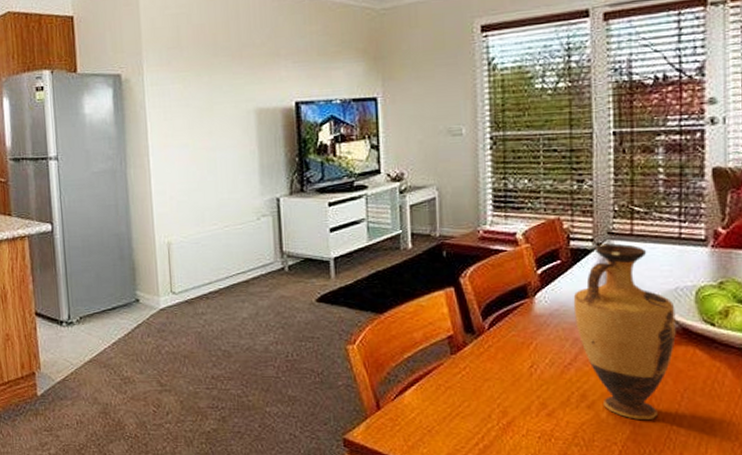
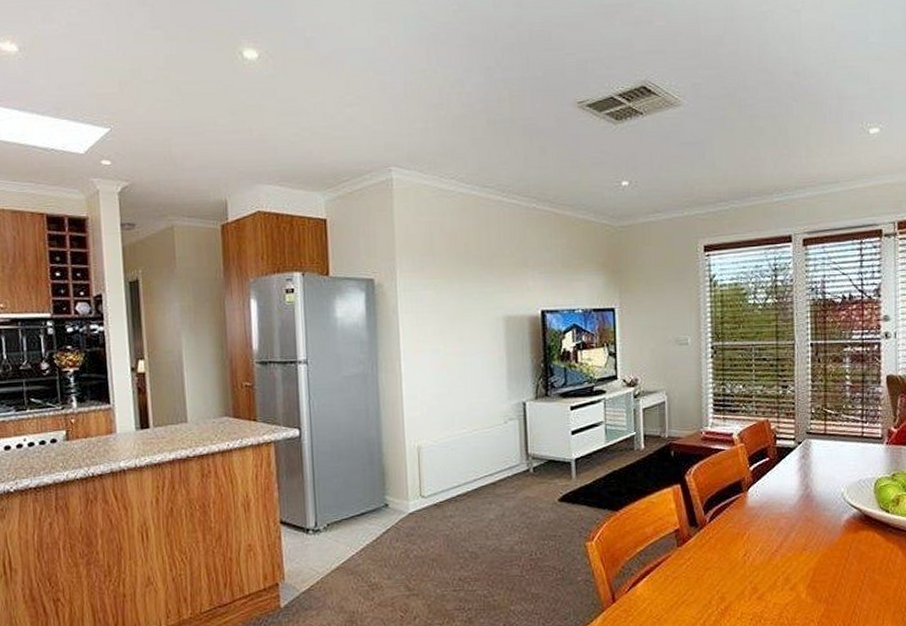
vase: present [573,243,676,421] -> none [779,442,860,599]

